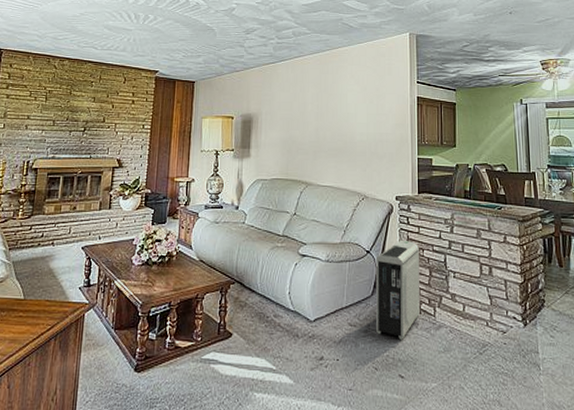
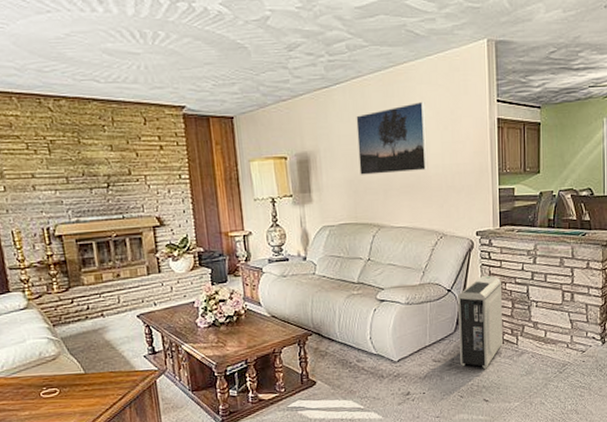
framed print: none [294,78,355,137] -> present [356,101,428,175]

